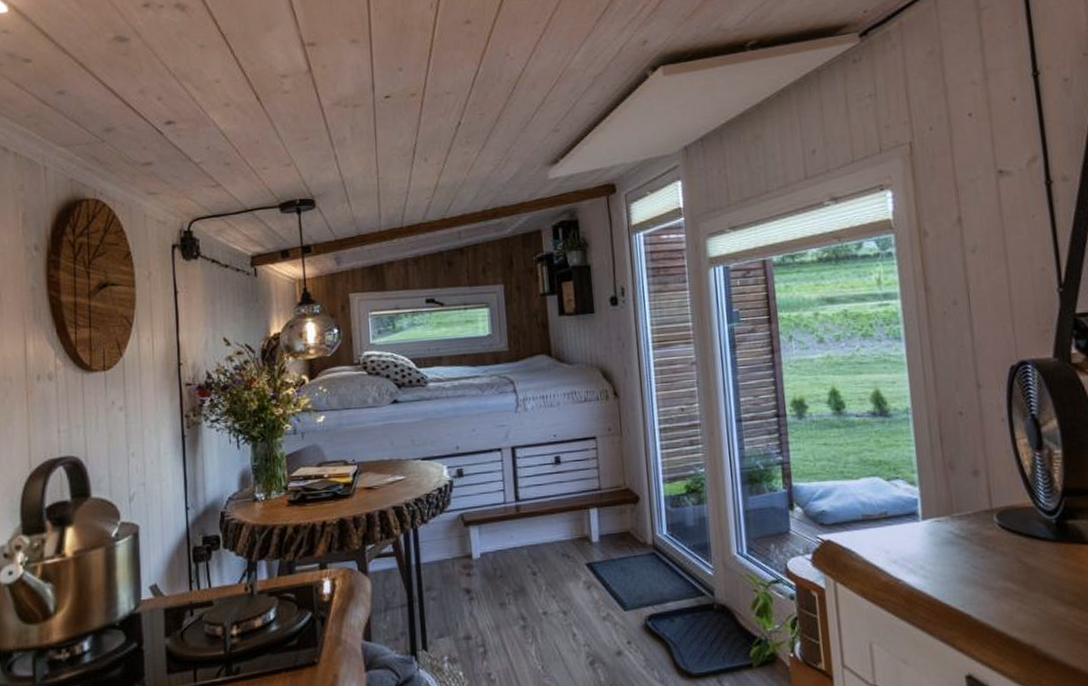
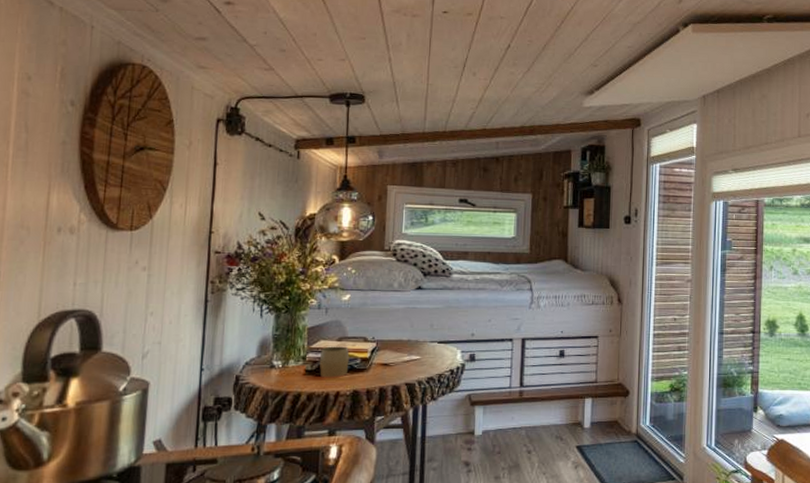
mug: none [301,472,332,508] -> present [319,346,350,378]

